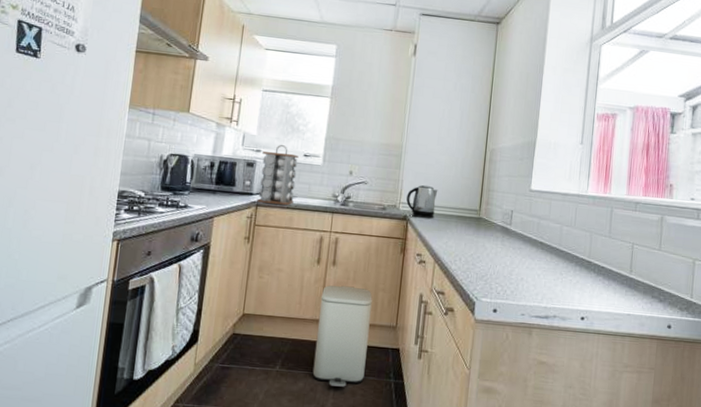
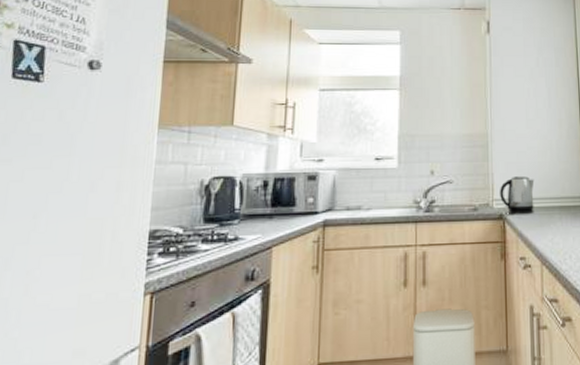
spice rack: present [257,144,299,206] -> none [324,149,369,223]

